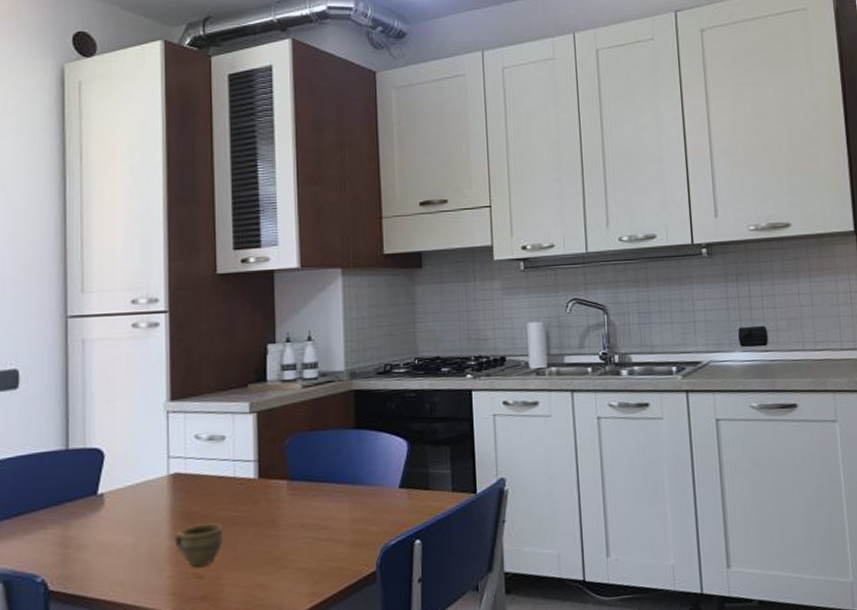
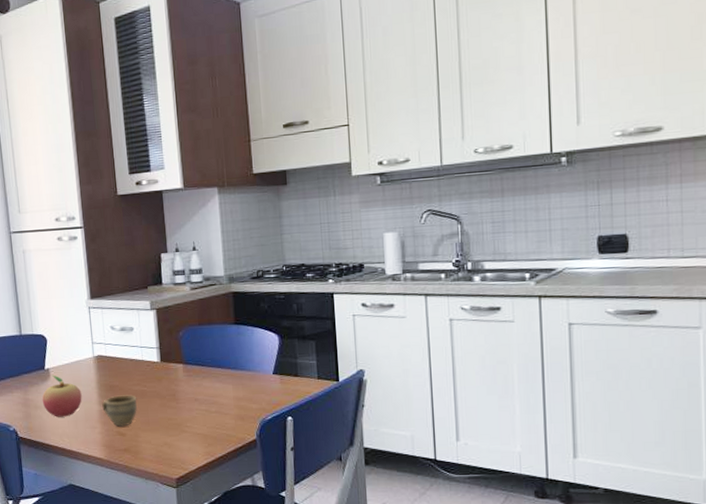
fruit: none [89,501,147,560] -> present [42,375,82,417]

